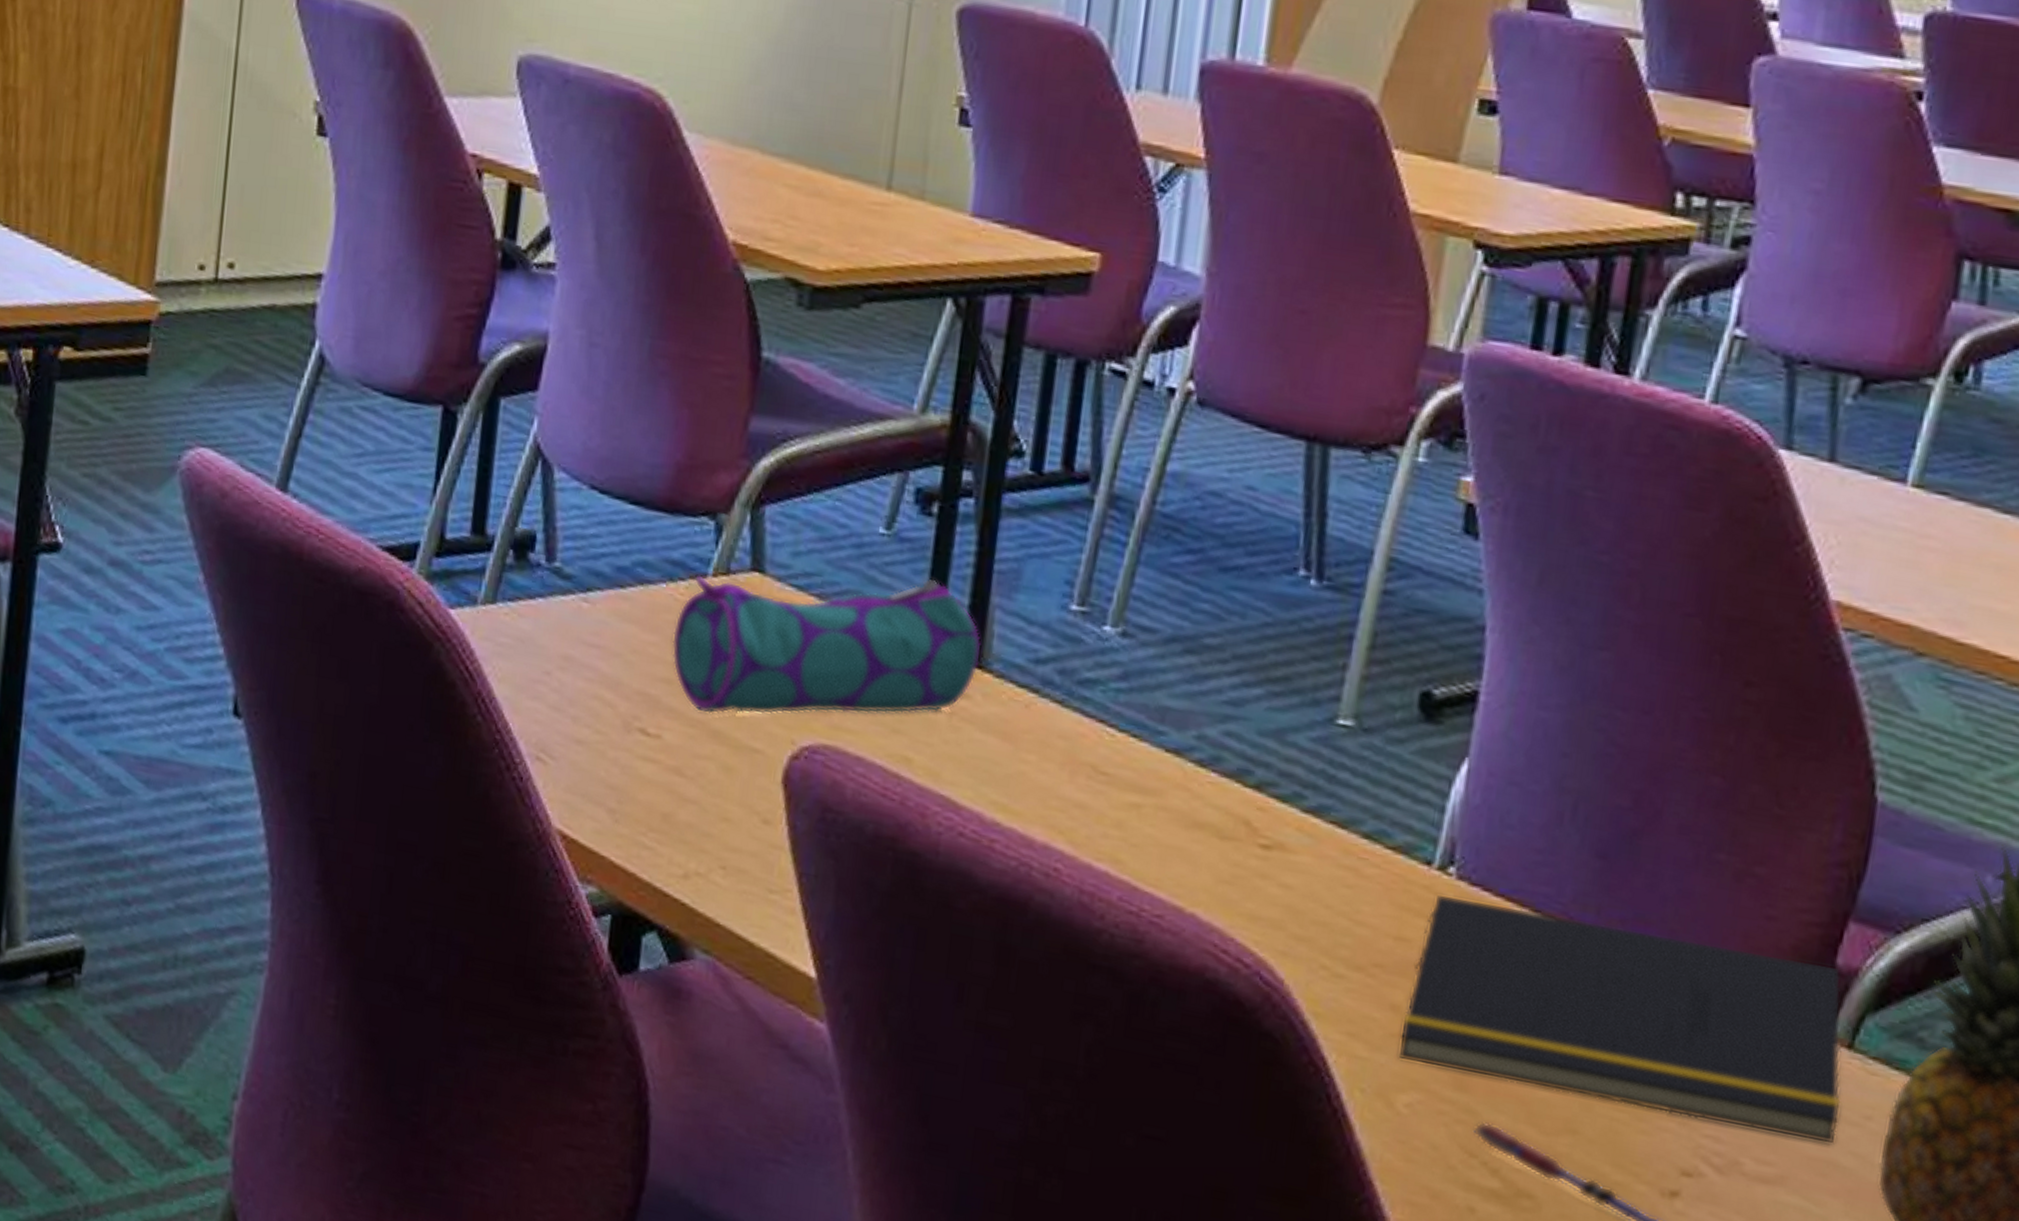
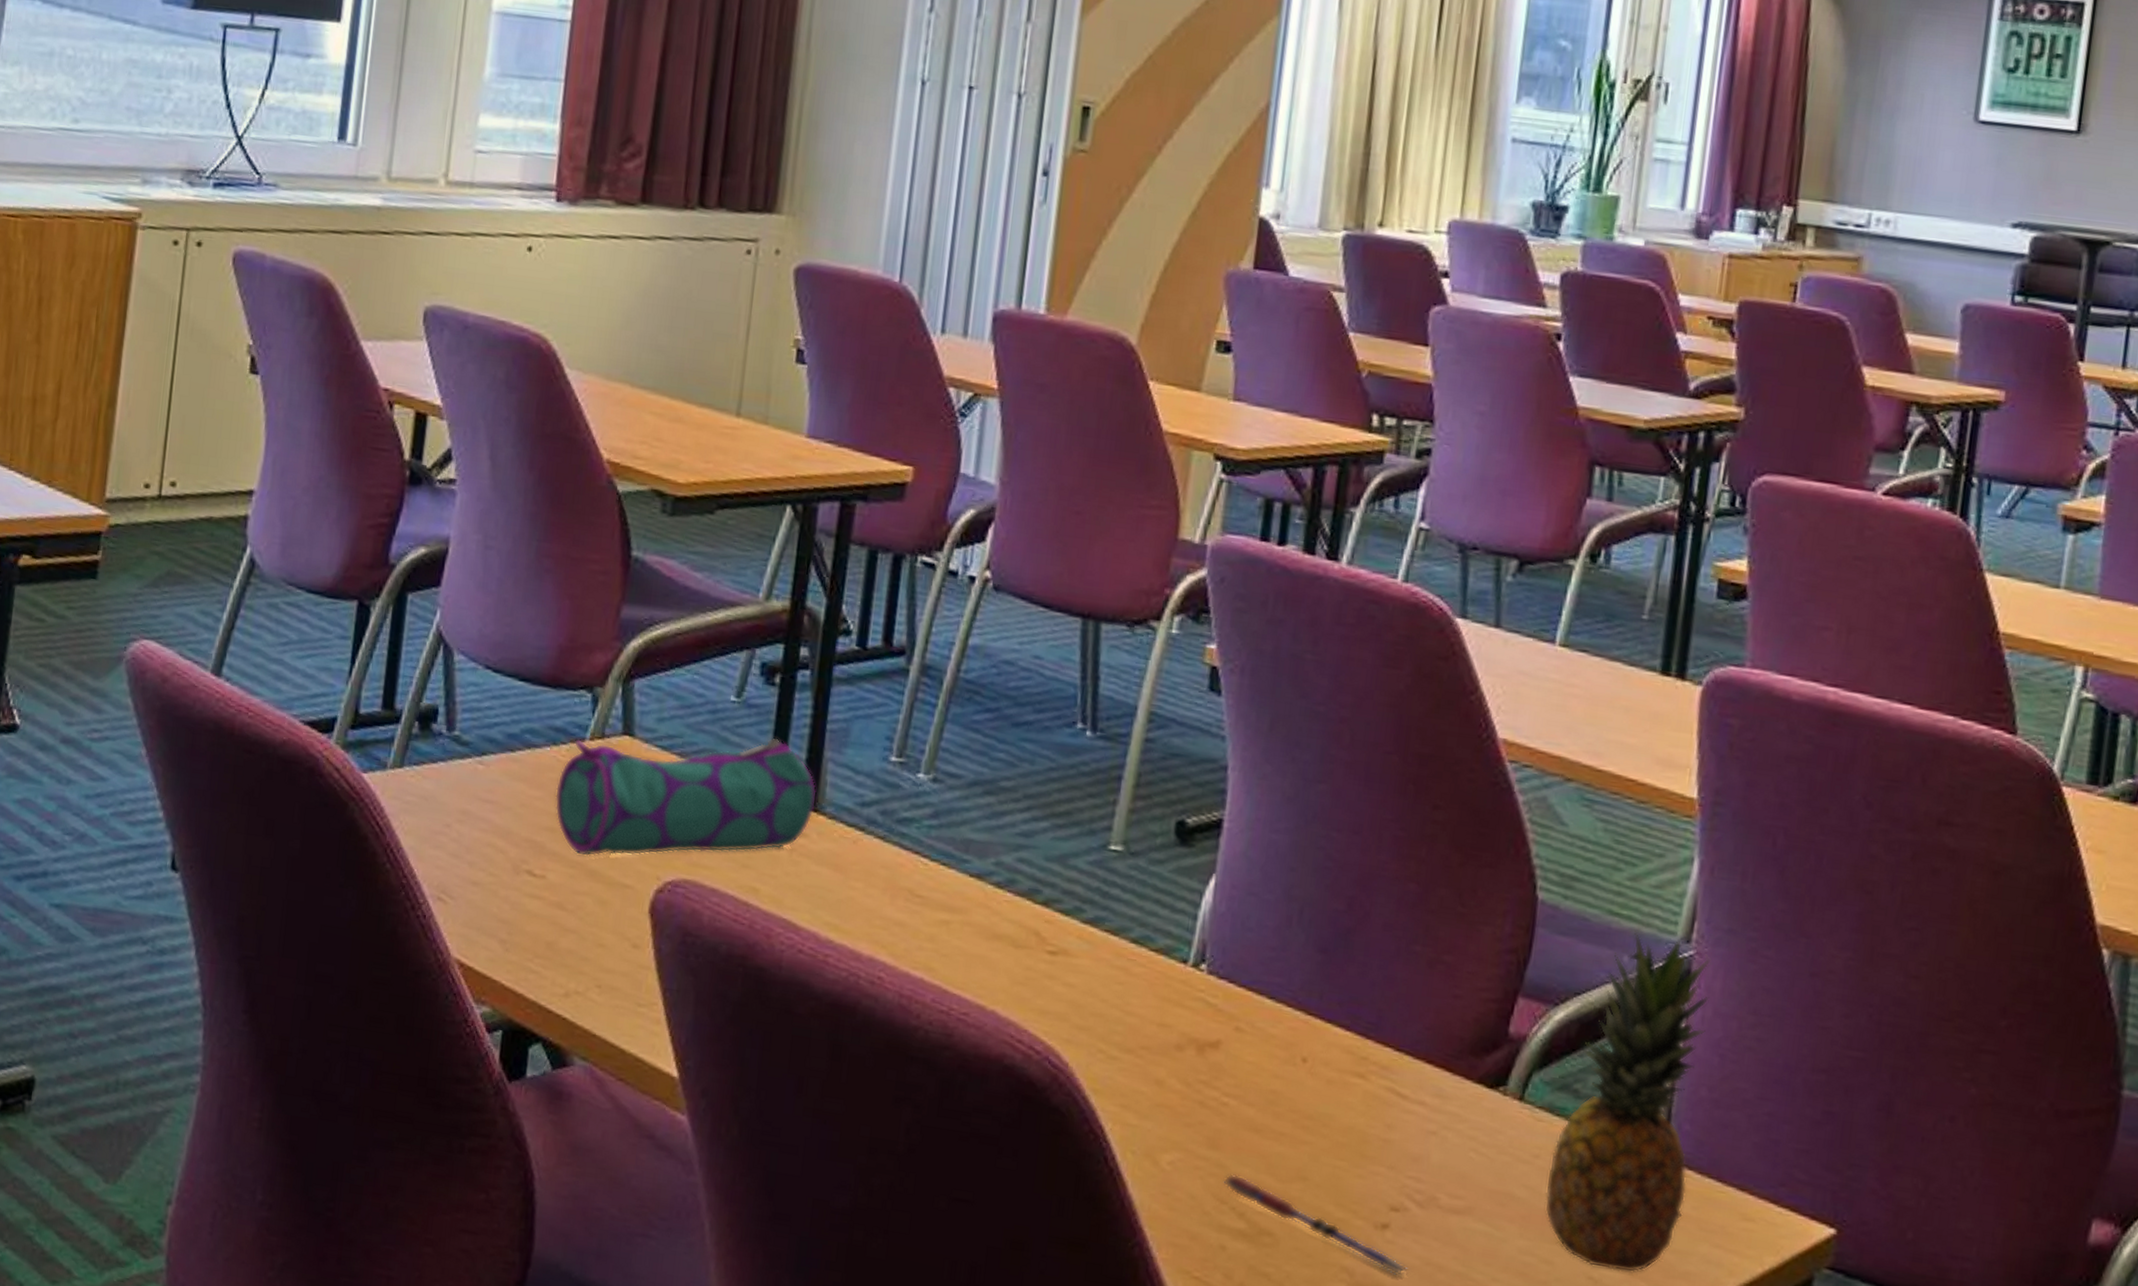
notepad: present [1397,893,1842,1145] -> none [1161,986,1515,1180]

